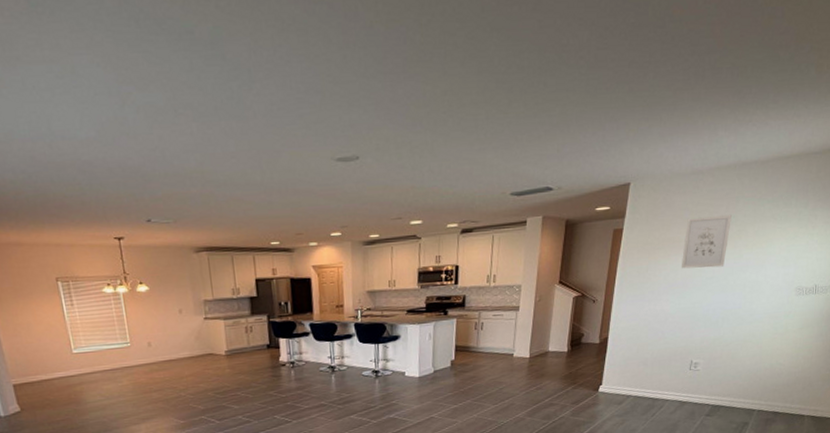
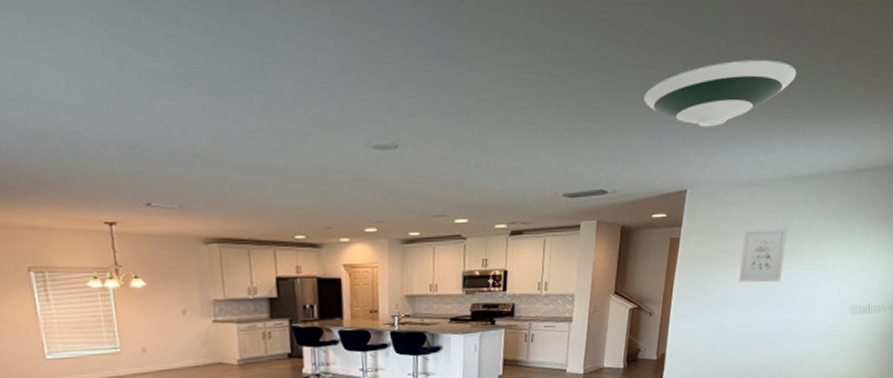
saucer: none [588,50,744,121] -> present [644,59,797,127]

